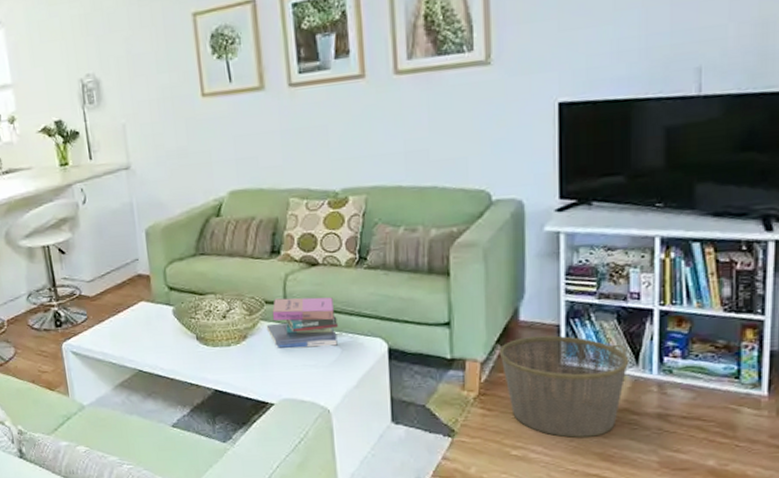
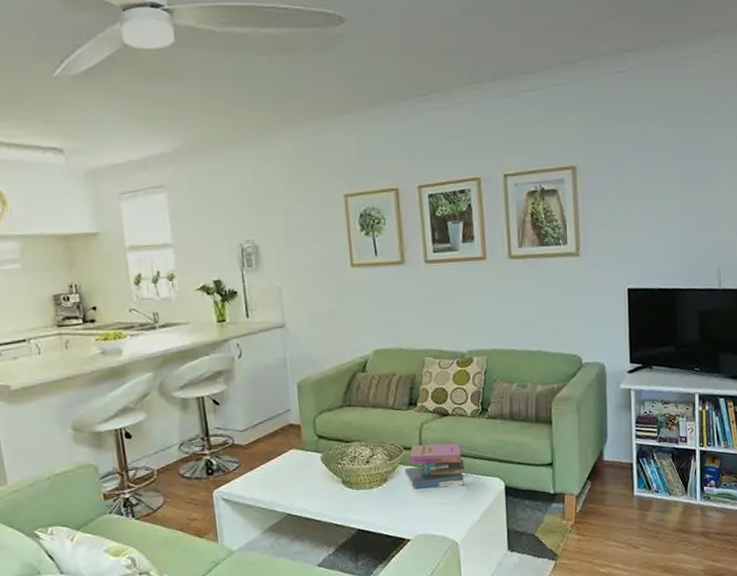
basket: present [499,335,630,438] -> none [589,472,681,555]

